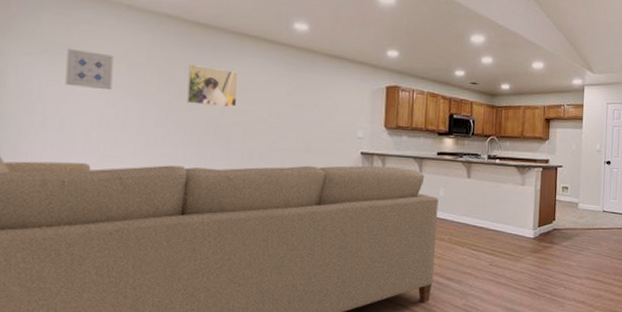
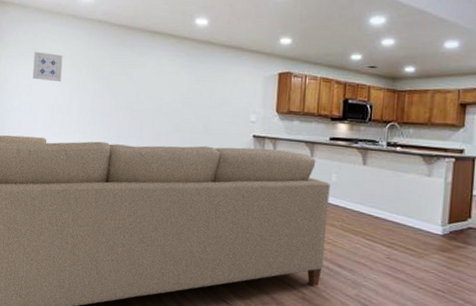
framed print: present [187,65,239,108] -> none [112,60,151,95]

